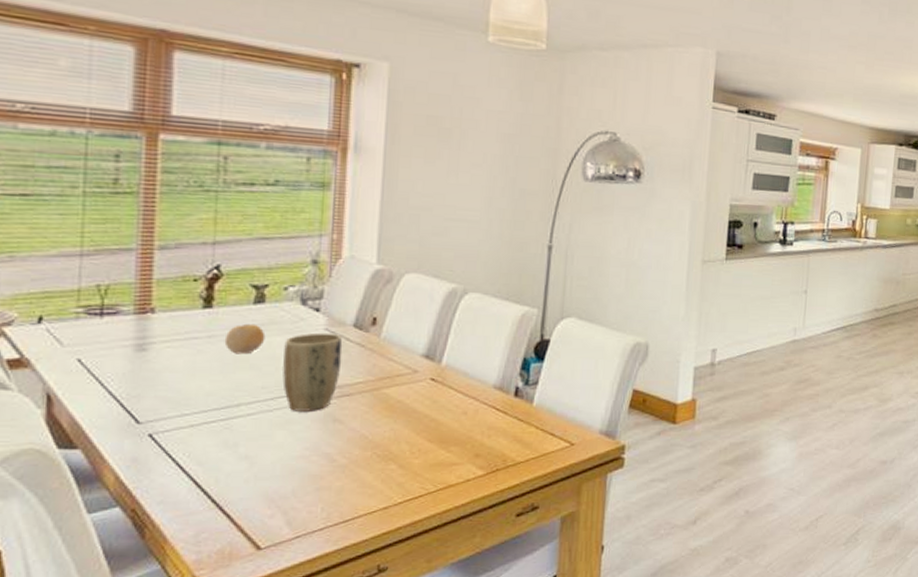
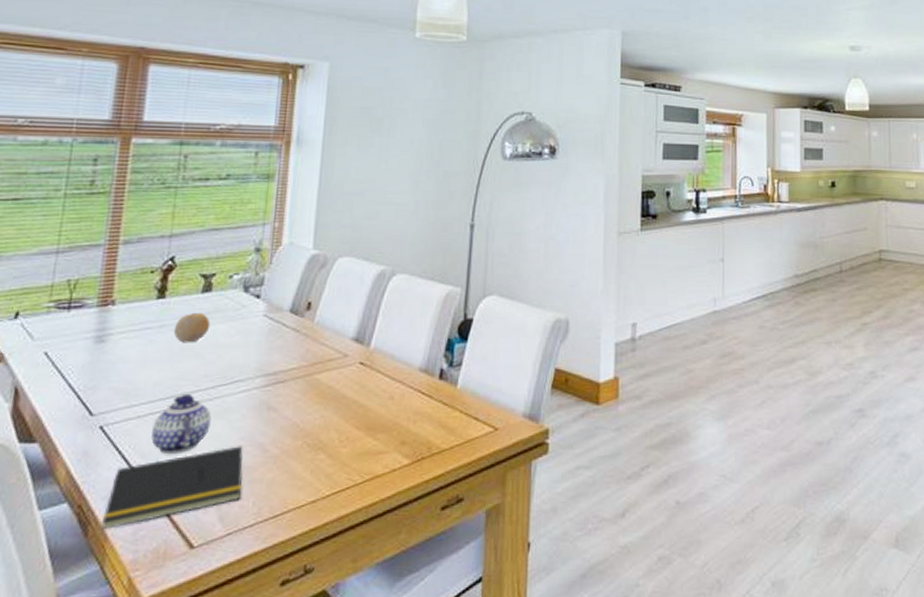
notepad: none [160,455,310,533] -> present [102,446,244,531]
teapot: none [207,404,272,462] -> present [151,393,211,454]
plant pot: present [281,332,343,413] -> none [223,319,280,401]

